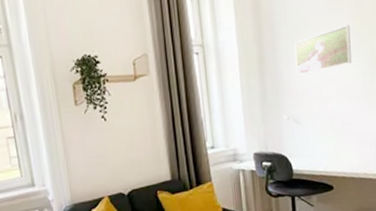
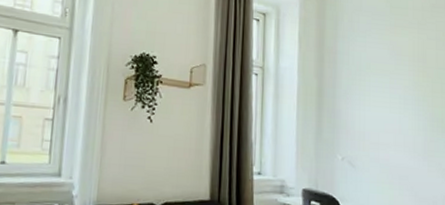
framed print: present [294,25,351,76] -> none [355,77,412,117]

